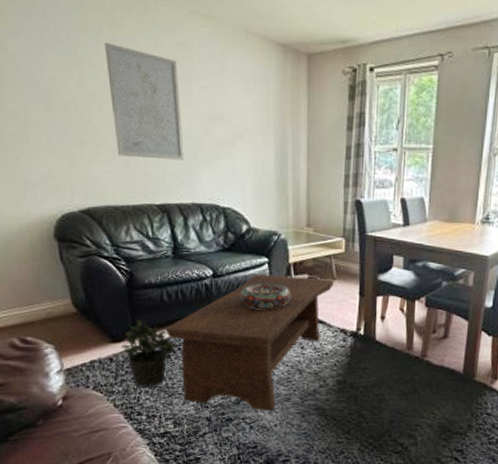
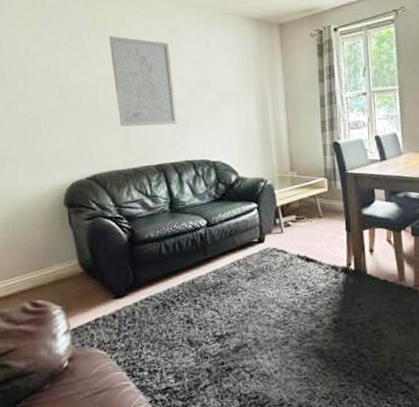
potted plant: present [122,320,177,387] -> none [124,275,176,342]
coffee table: present [165,274,335,412] -> none [164,218,322,358]
decorative bowl: present [240,283,290,309] -> none [232,227,280,253]

